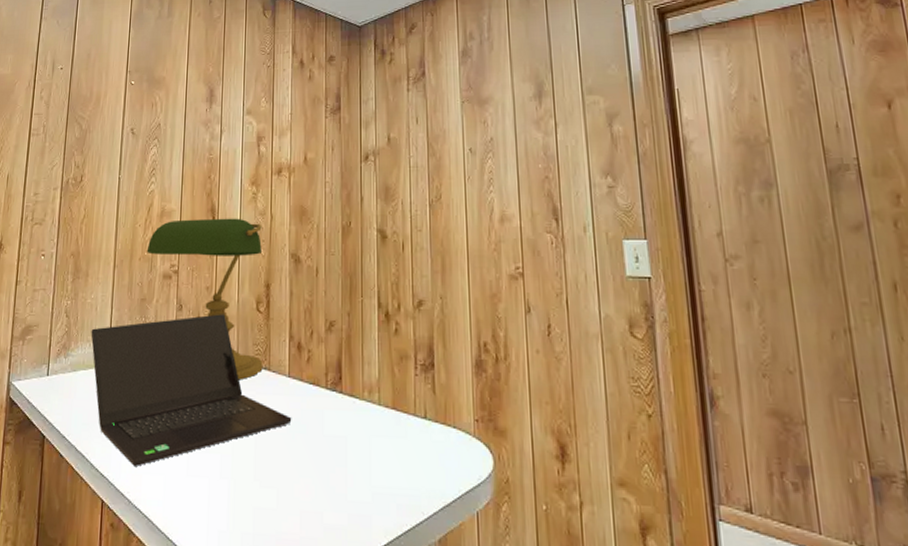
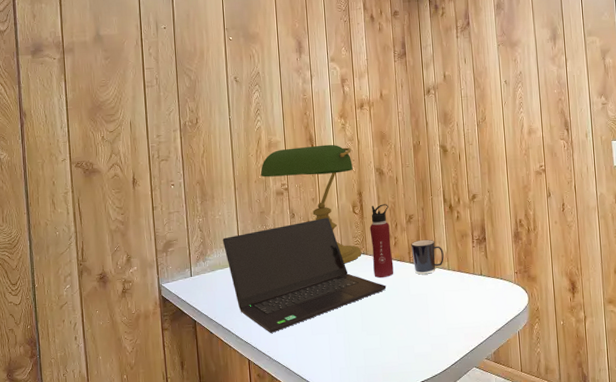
water bottle: none [276,302,304,407] -> present [370,204,394,279]
mug: none [328,357,374,408] -> present [410,239,444,275]

